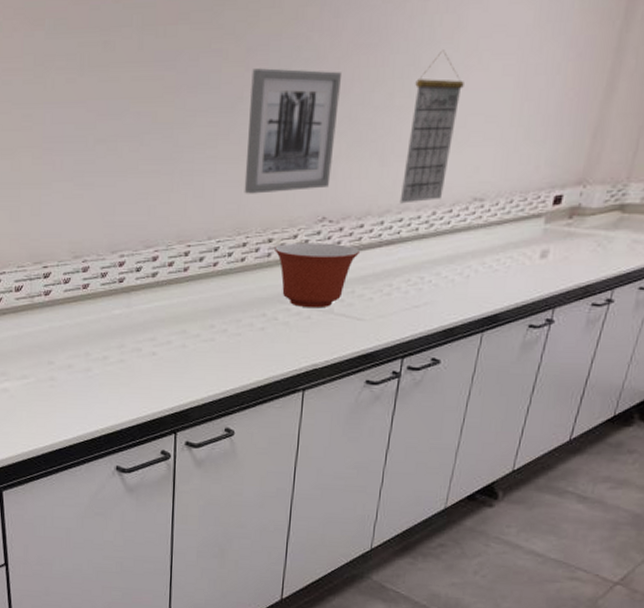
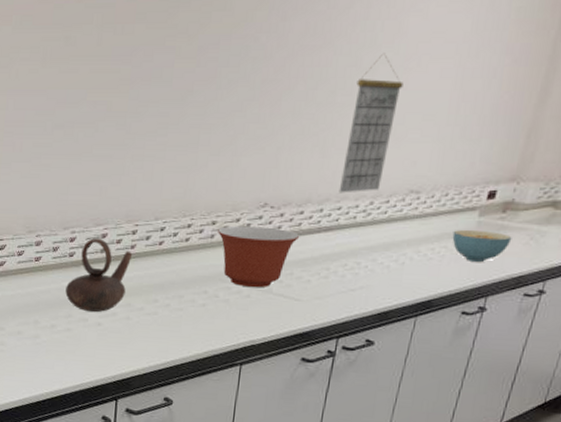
teapot: none [116,262,186,342] -> present [65,238,133,313]
wall art: present [244,68,342,194] -> none [191,65,288,180]
cereal bowl: none [518,237,579,271] -> present [452,229,512,262]

